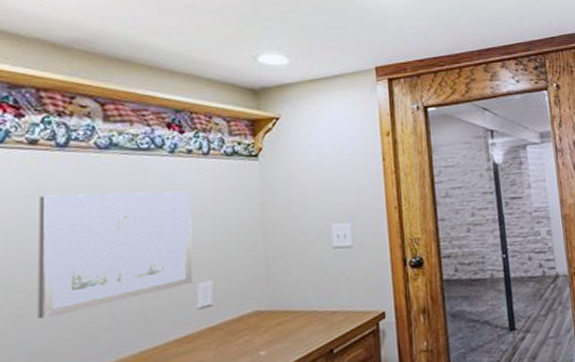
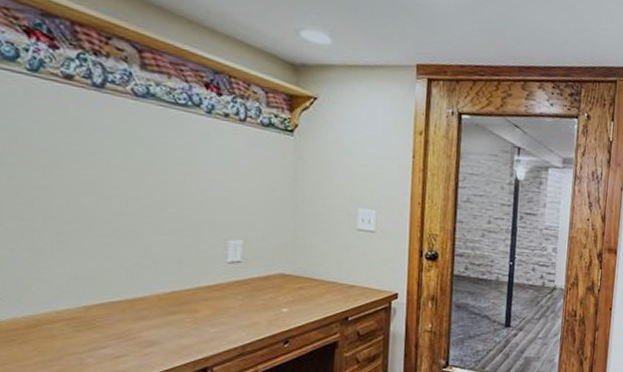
wall art: present [37,191,193,320] -> none [75,132,226,248]

